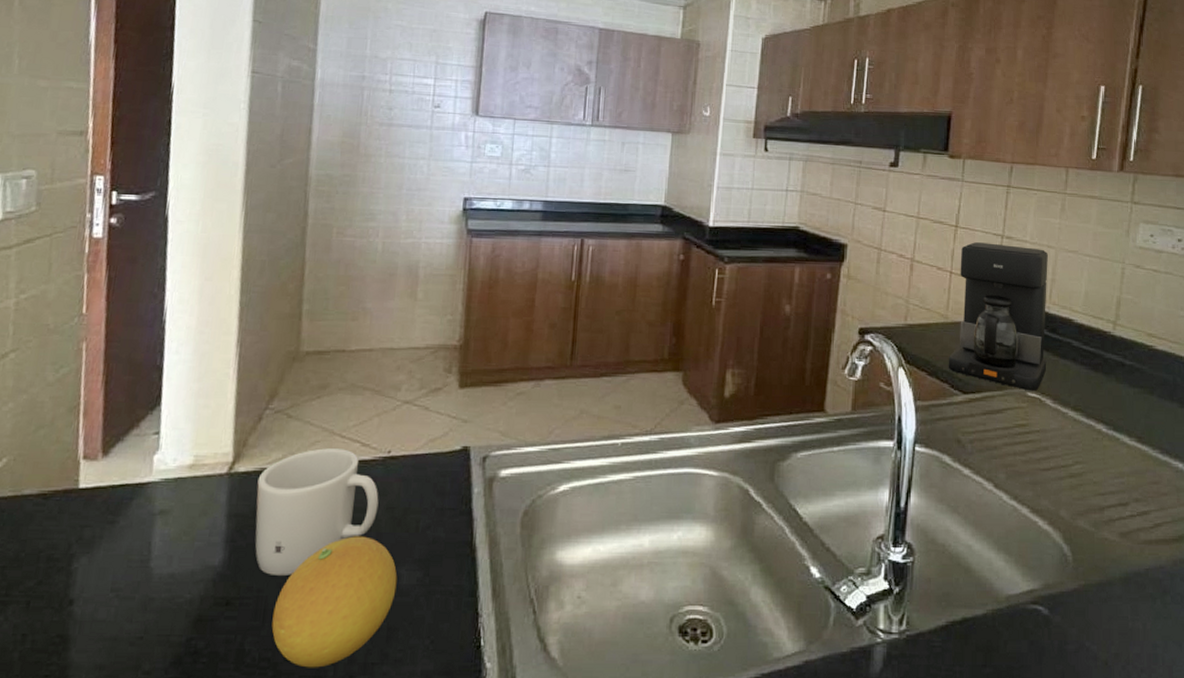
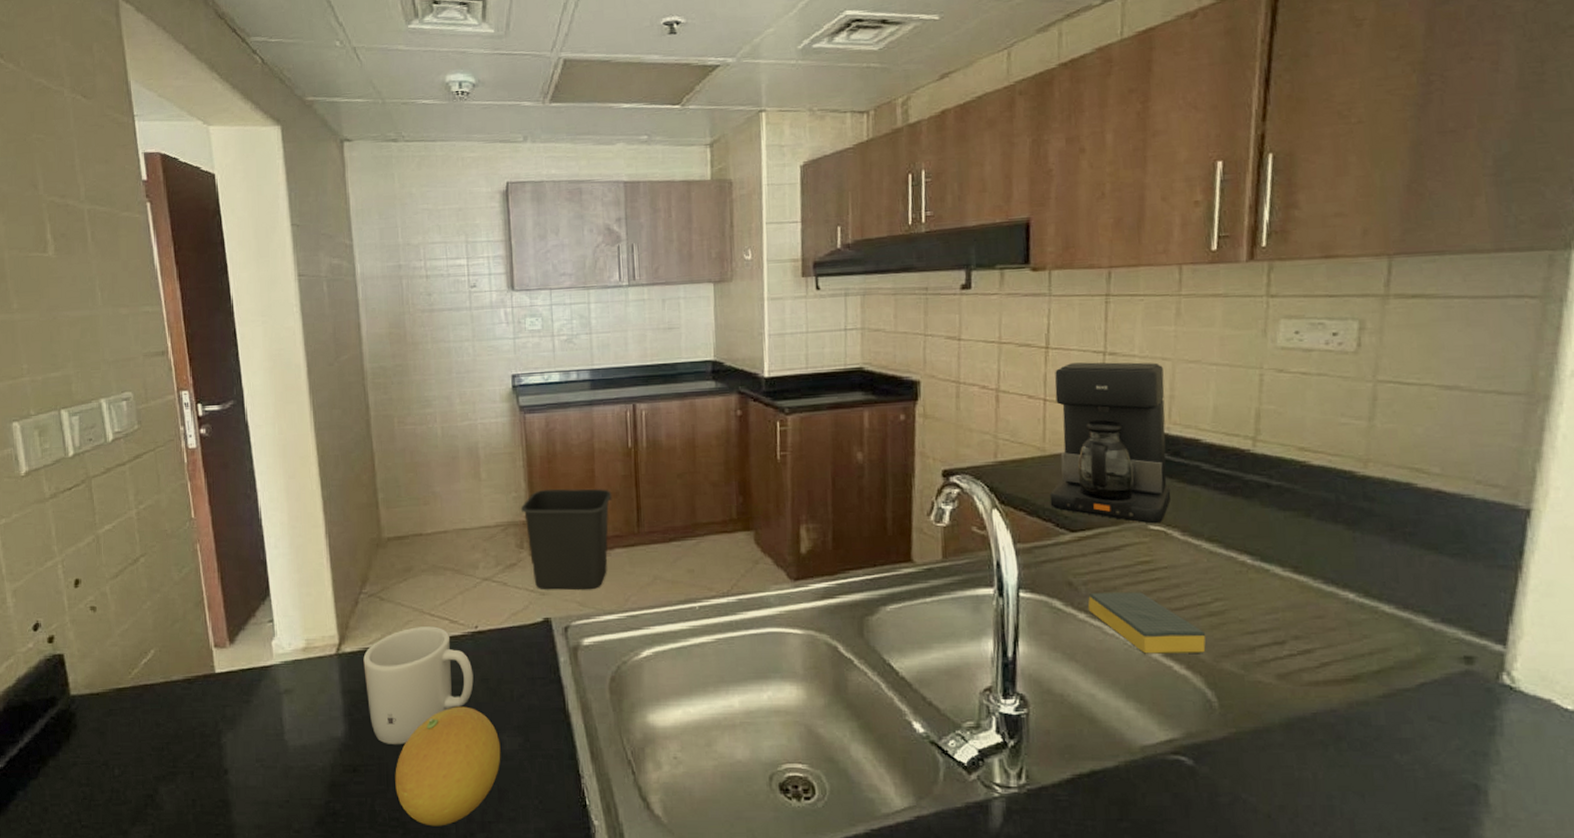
garbage can: none [454,314,549,419] -> present [520,488,612,590]
sponge: none [972,451,1066,510] -> present [1087,592,1206,654]

